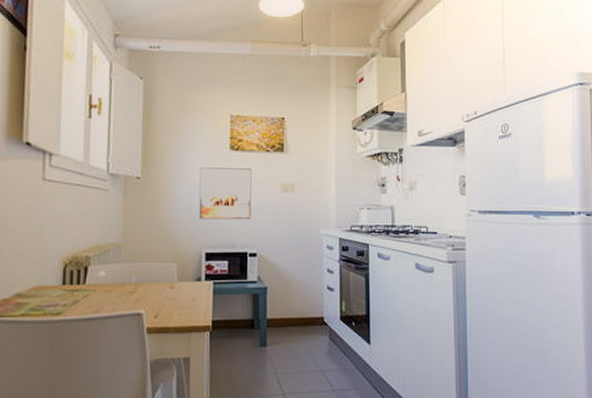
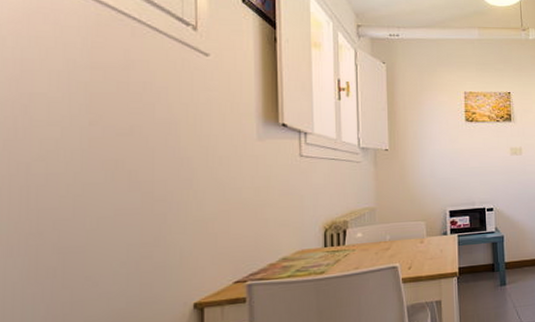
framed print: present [198,167,252,220] -> none [440,137,487,183]

